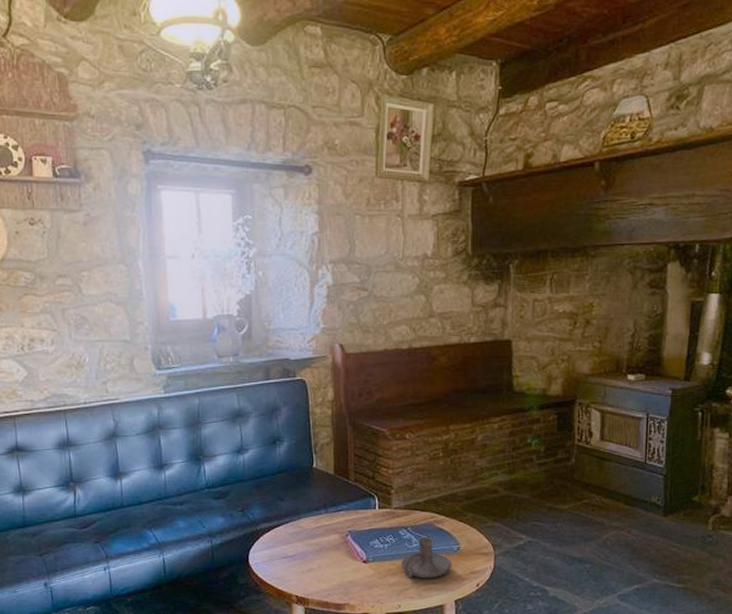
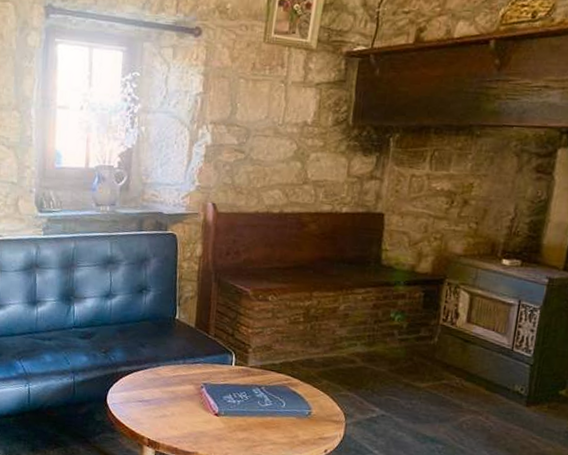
candle holder: present [400,537,451,578] -> none [251,397,302,439]

